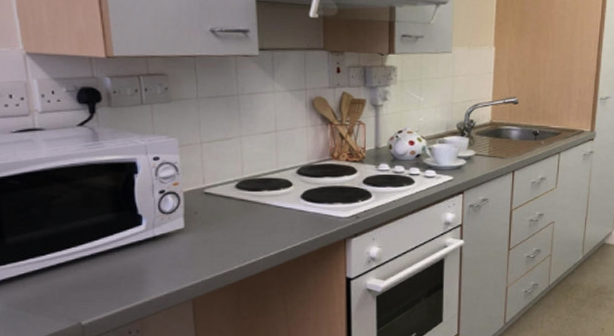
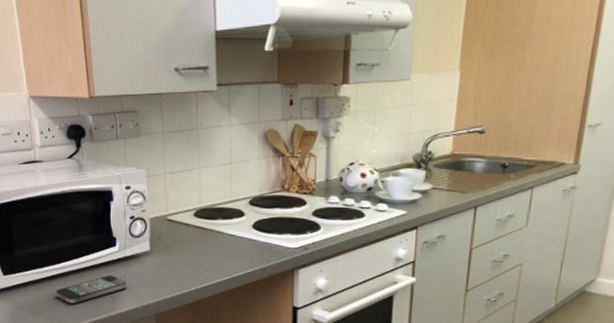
smartphone: none [63,258,156,296] -> present [56,275,127,304]

